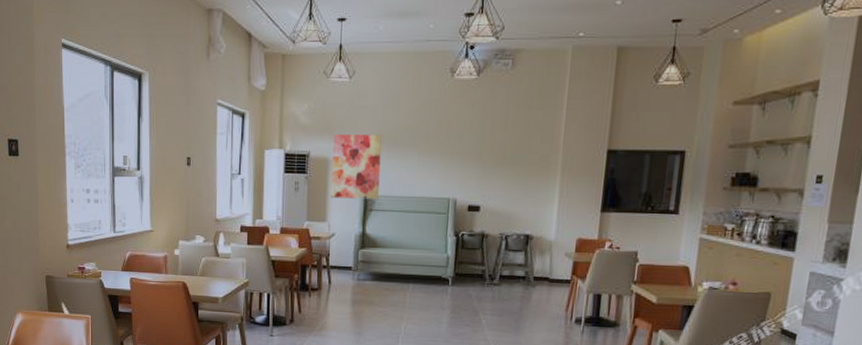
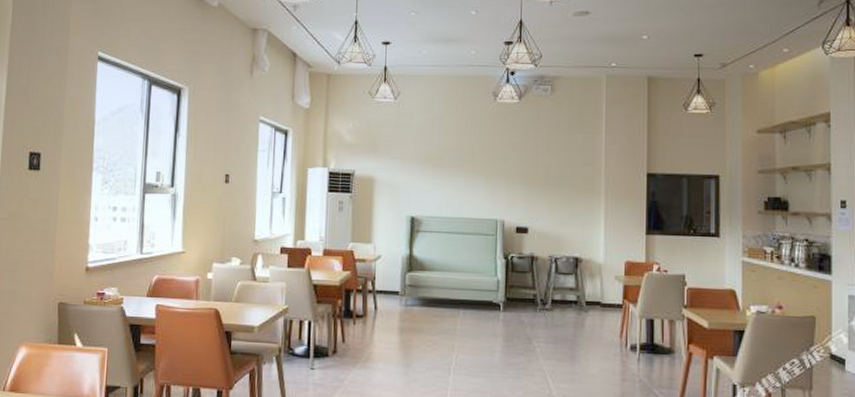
wall art: present [331,134,382,199] -> none [376,154,428,220]

